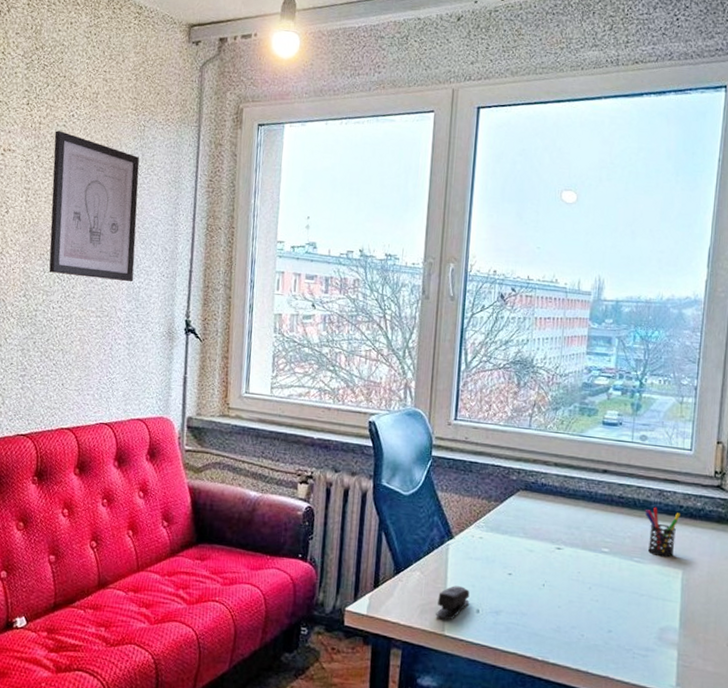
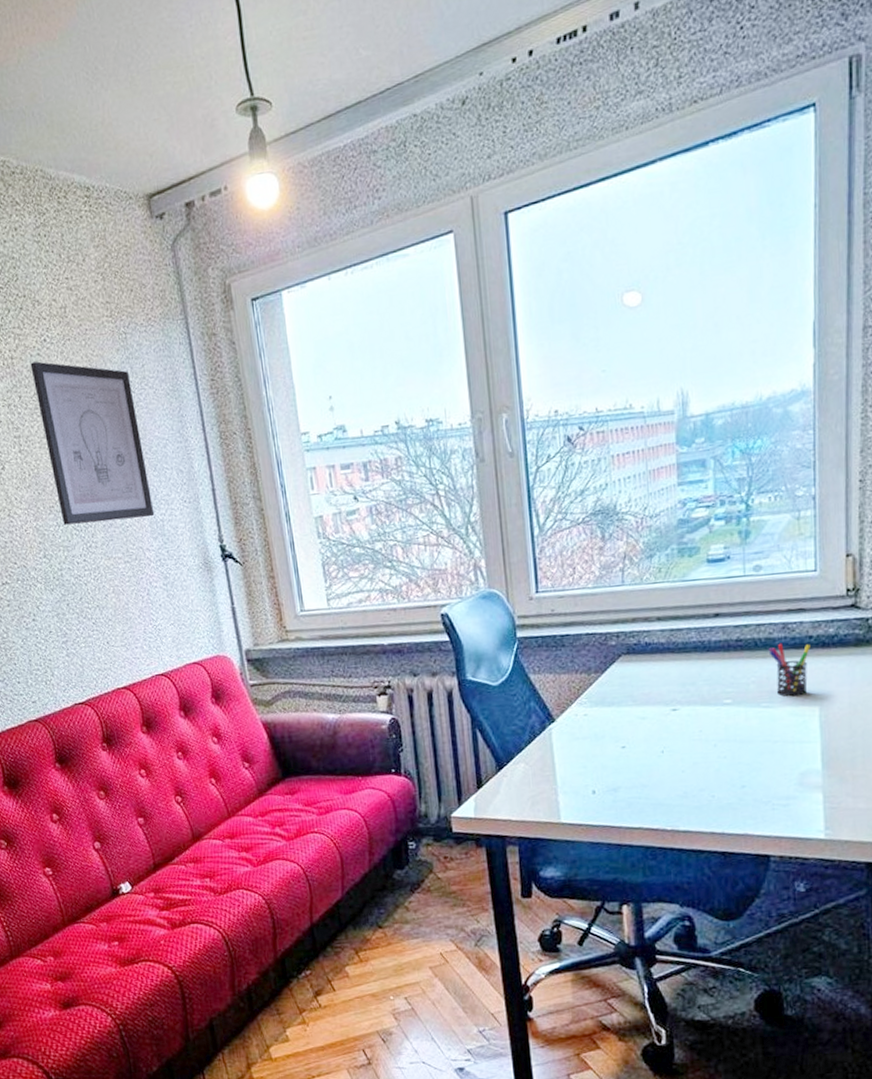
stapler: present [436,586,470,620] -> none [548,770,583,808]

